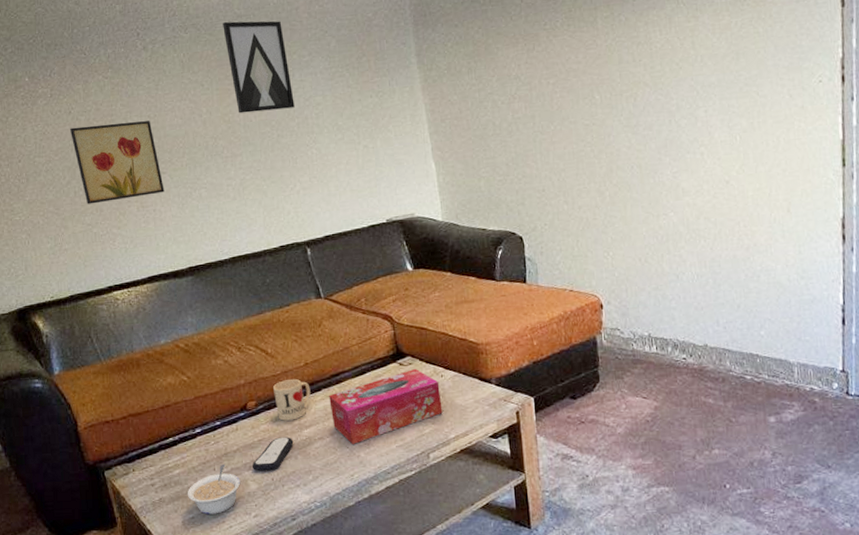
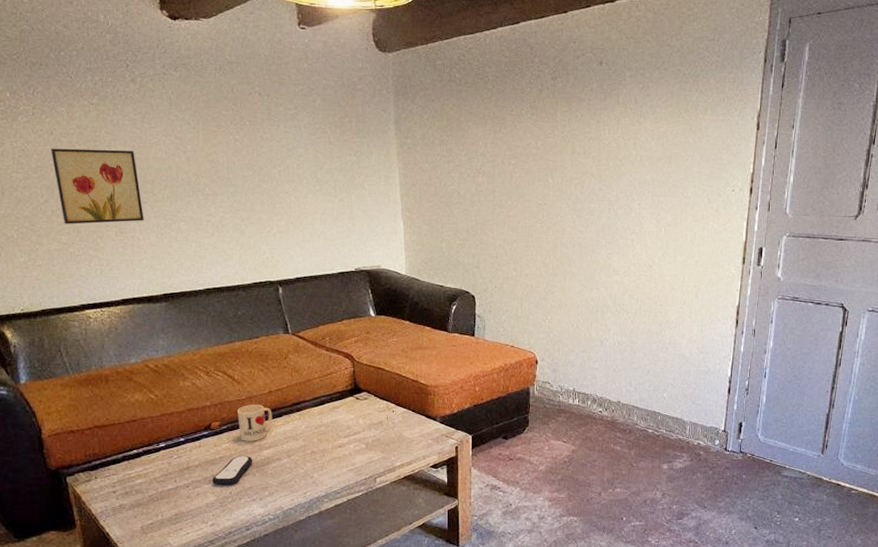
legume: present [187,463,241,515] -> none [147,476,200,522]
wall art: present [223,21,295,114] -> none [213,67,277,156]
tissue box: present [329,368,443,444] -> none [289,403,391,466]

